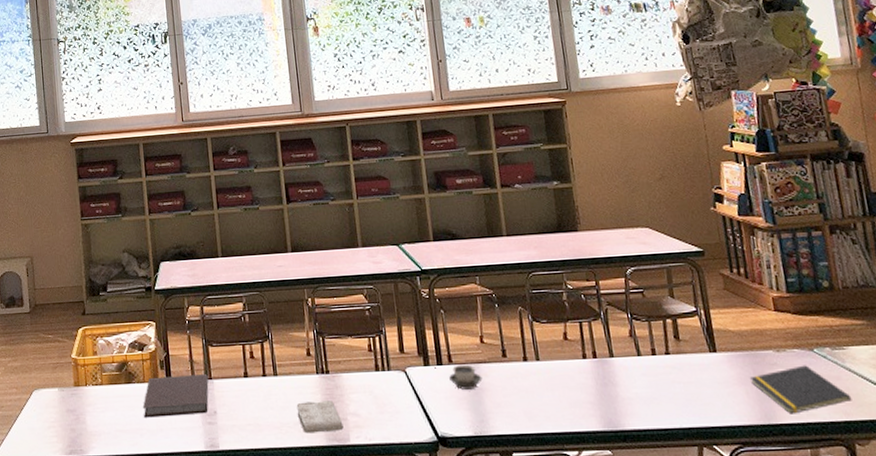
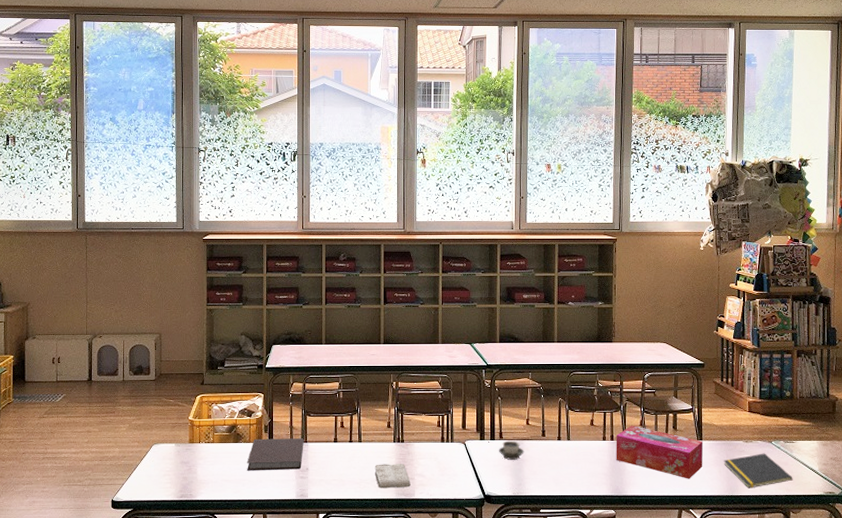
tissue box: none [599,336,723,405] -> present [616,425,704,479]

